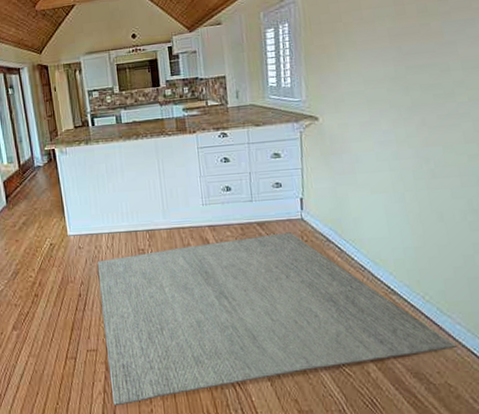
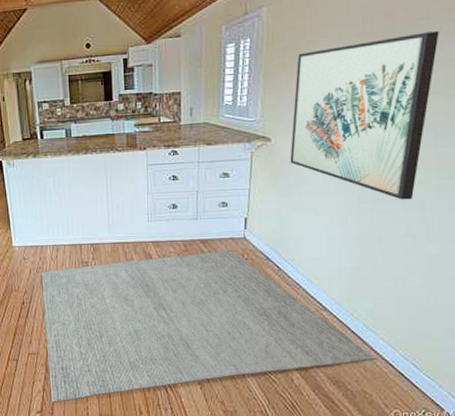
wall art: none [335,9,471,175] -> present [290,31,439,200]

